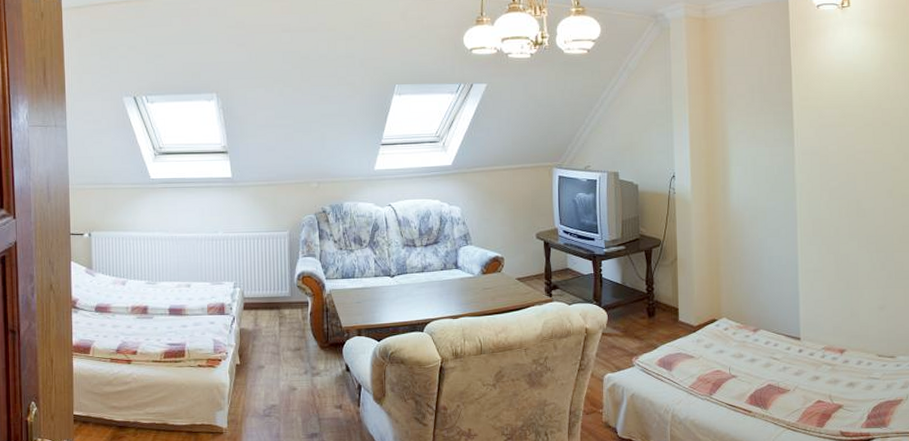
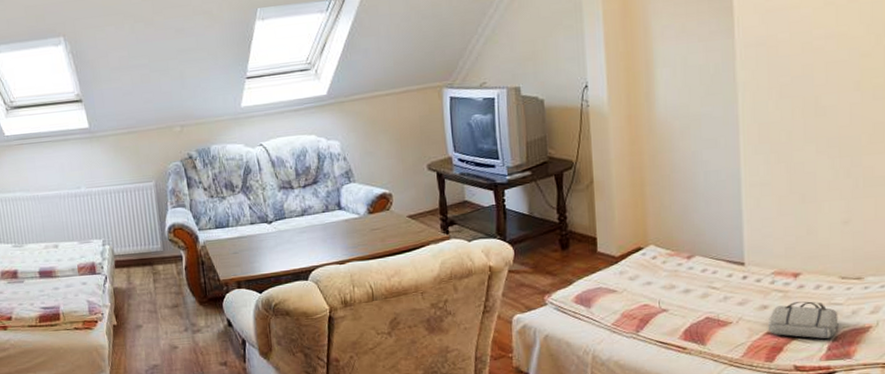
tote bag: none [819,375,876,408] -> present [767,301,839,339]

